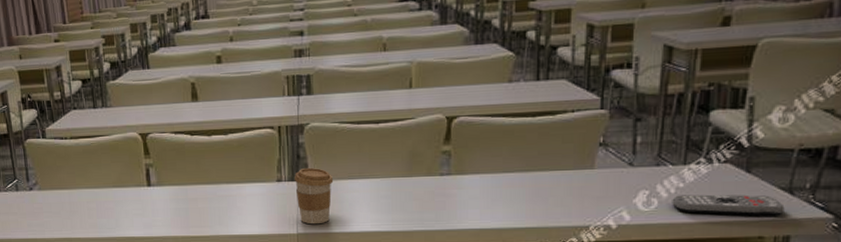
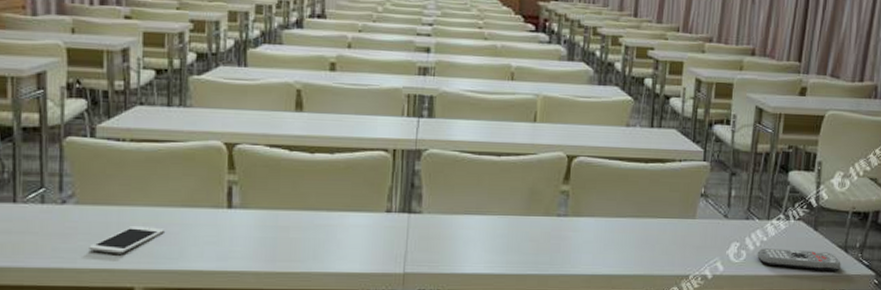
cell phone: none [52,204,103,227] -> present [89,225,164,254]
coffee cup: present [293,167,334,225] -> none [405,198,449,264]

